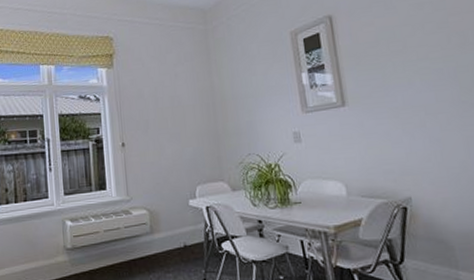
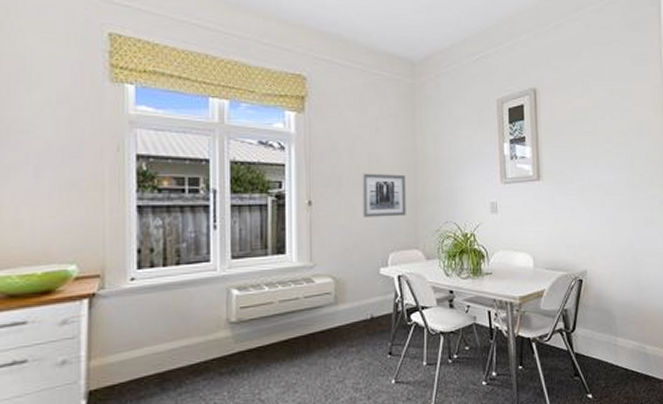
wall art: none [165,112,209,155] -> present [361,173,406,218]

